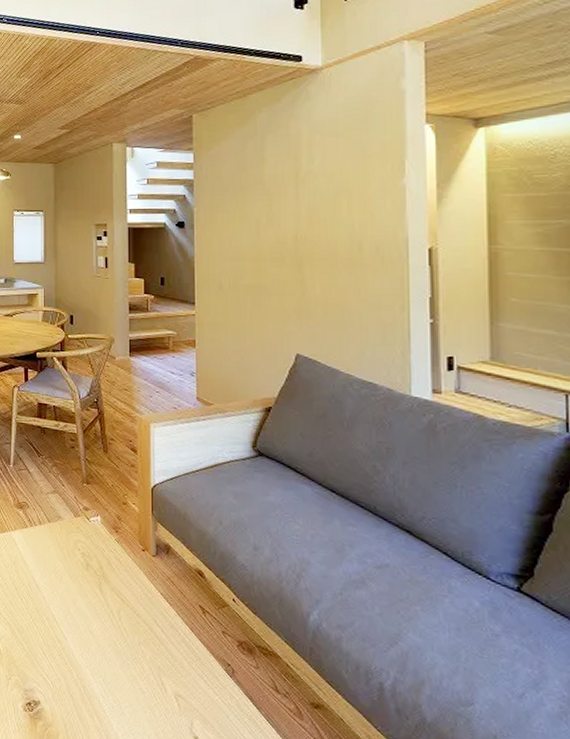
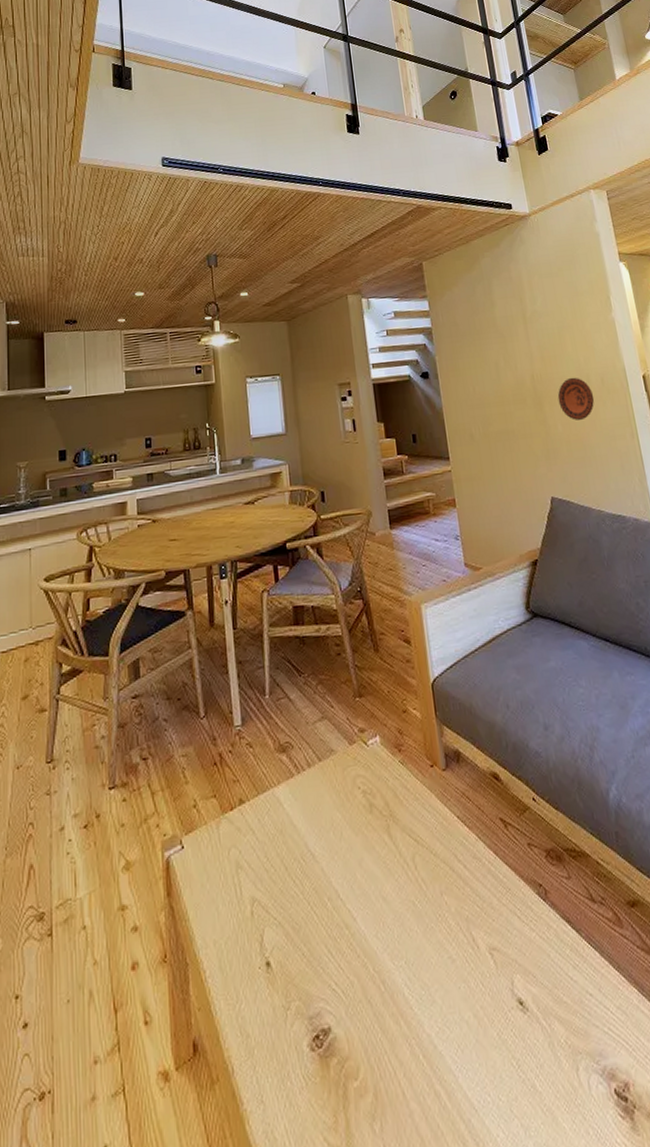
decorative plate: none [321,242,364,285] -> present [557,377,595,420]

